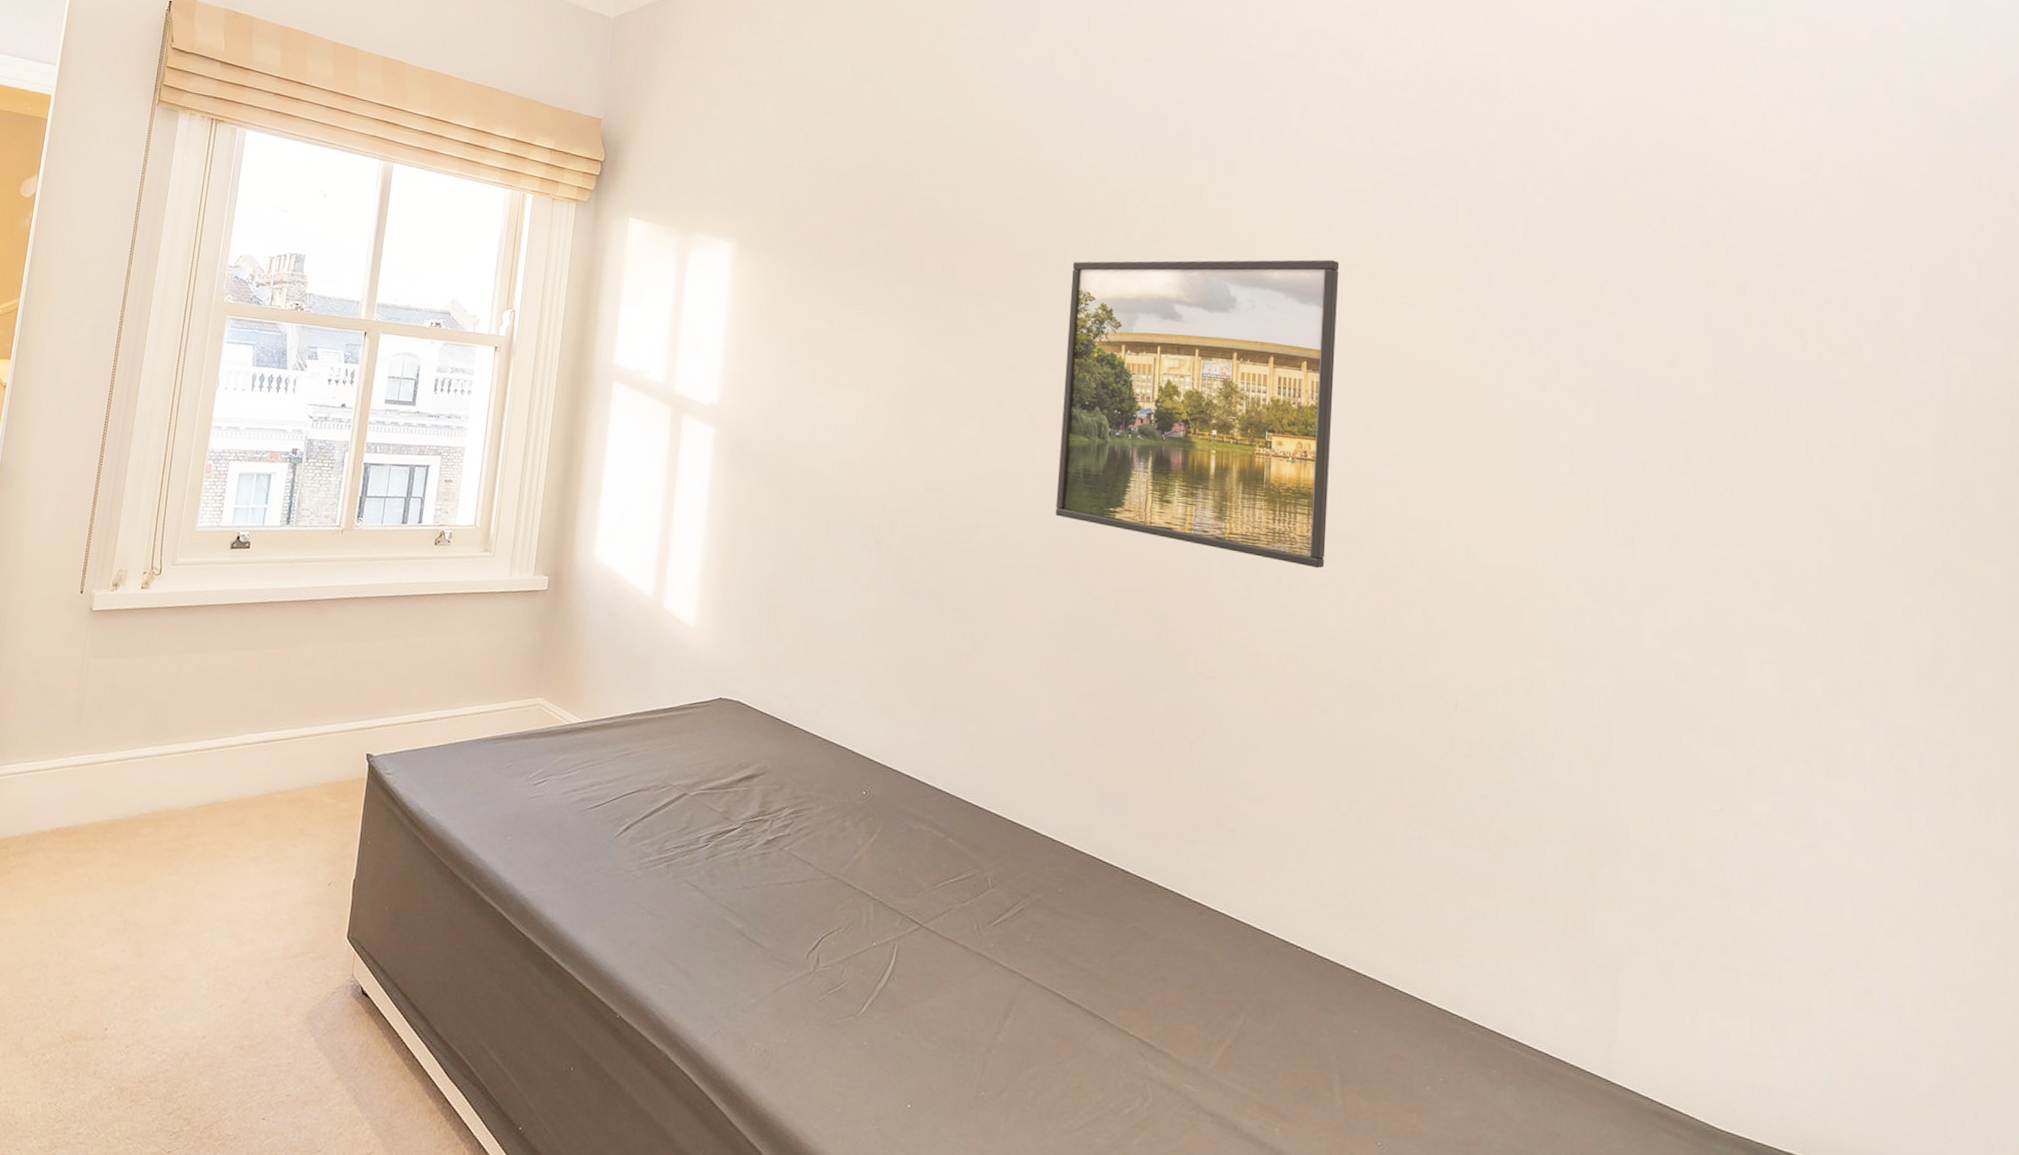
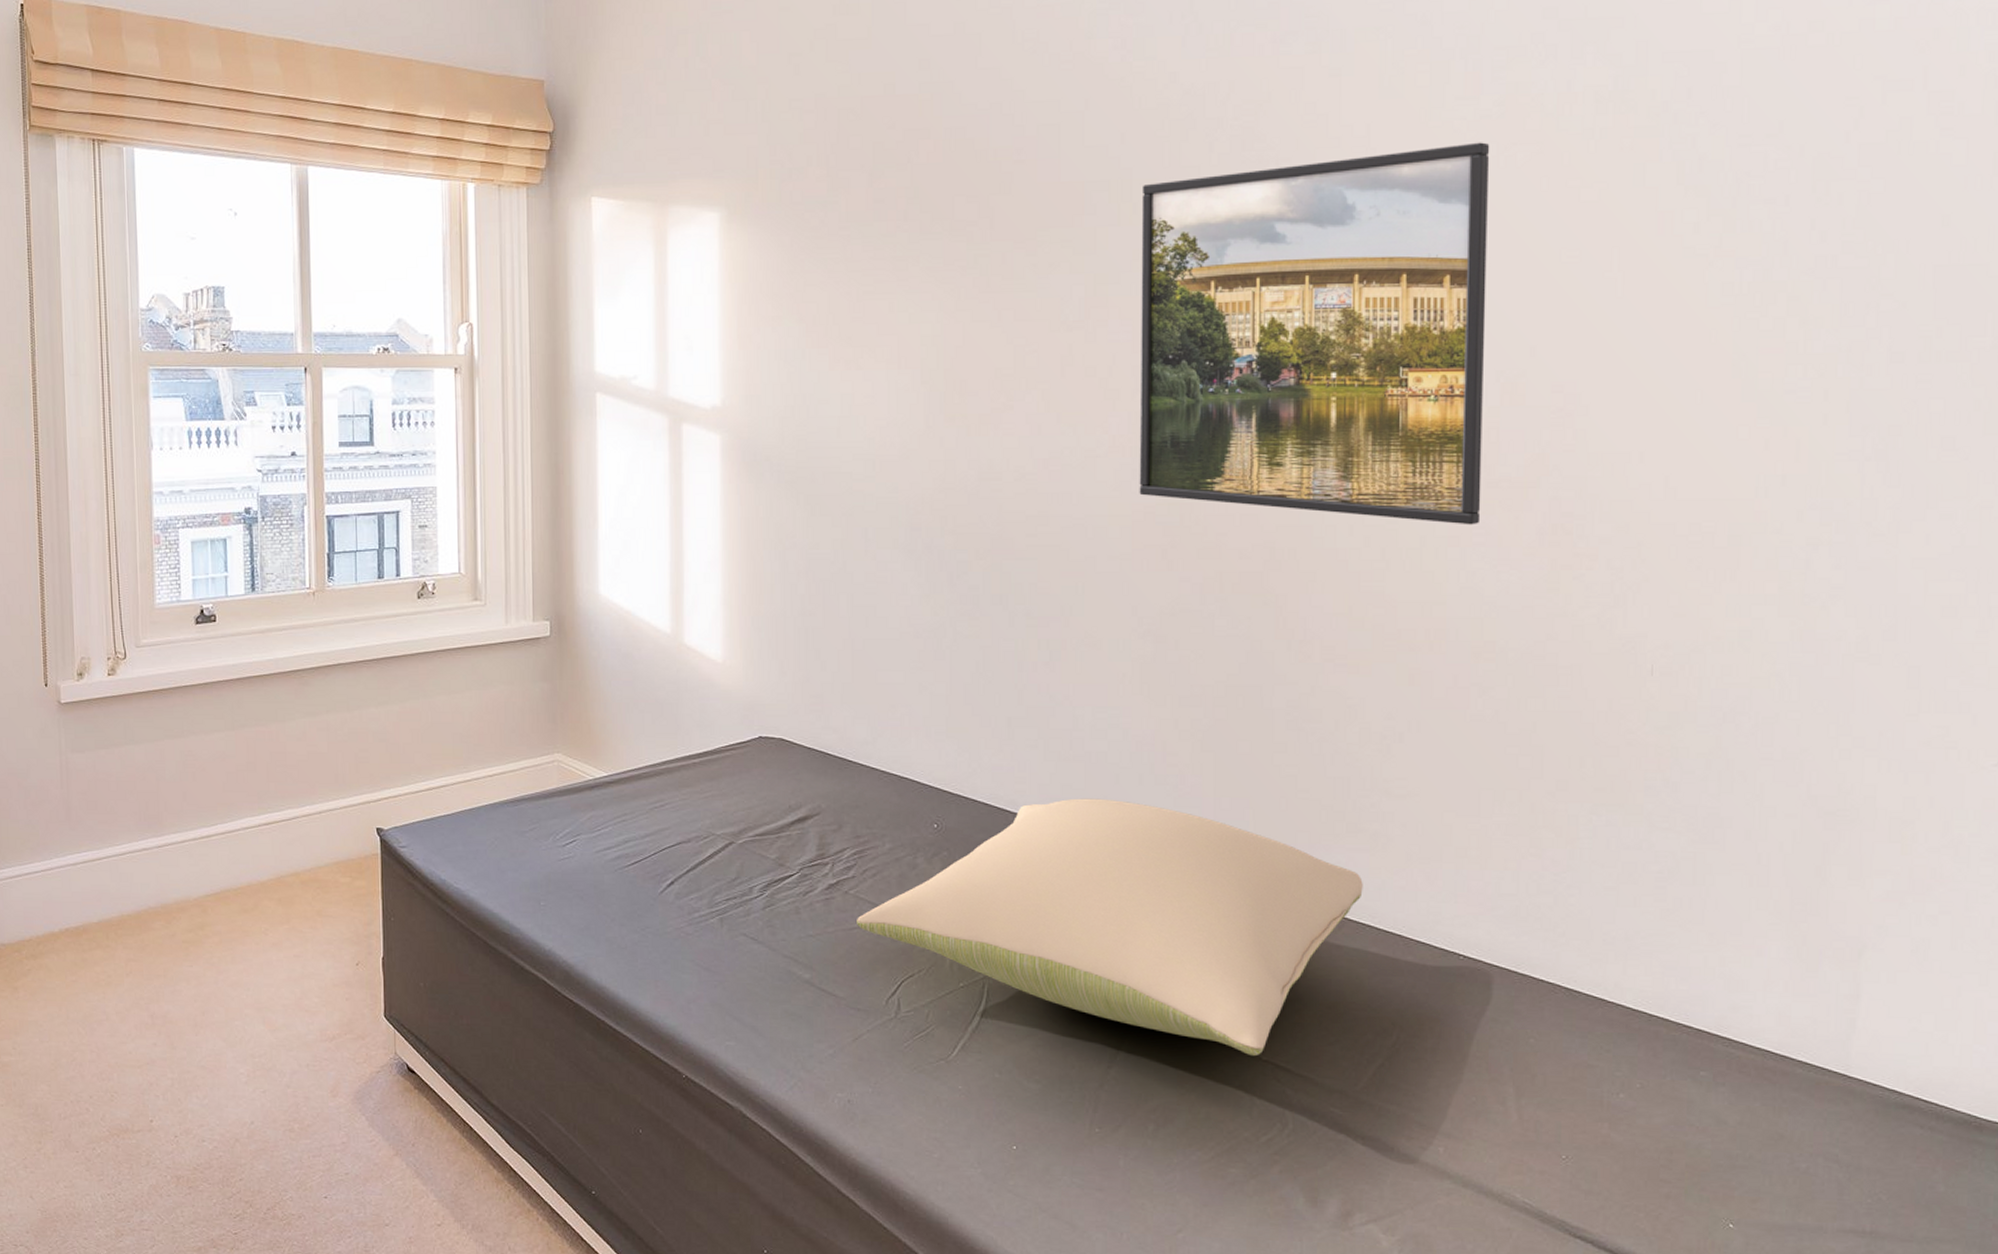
pillow: none [788,777,1221,1031] -> present [857,798,1363,1057]

